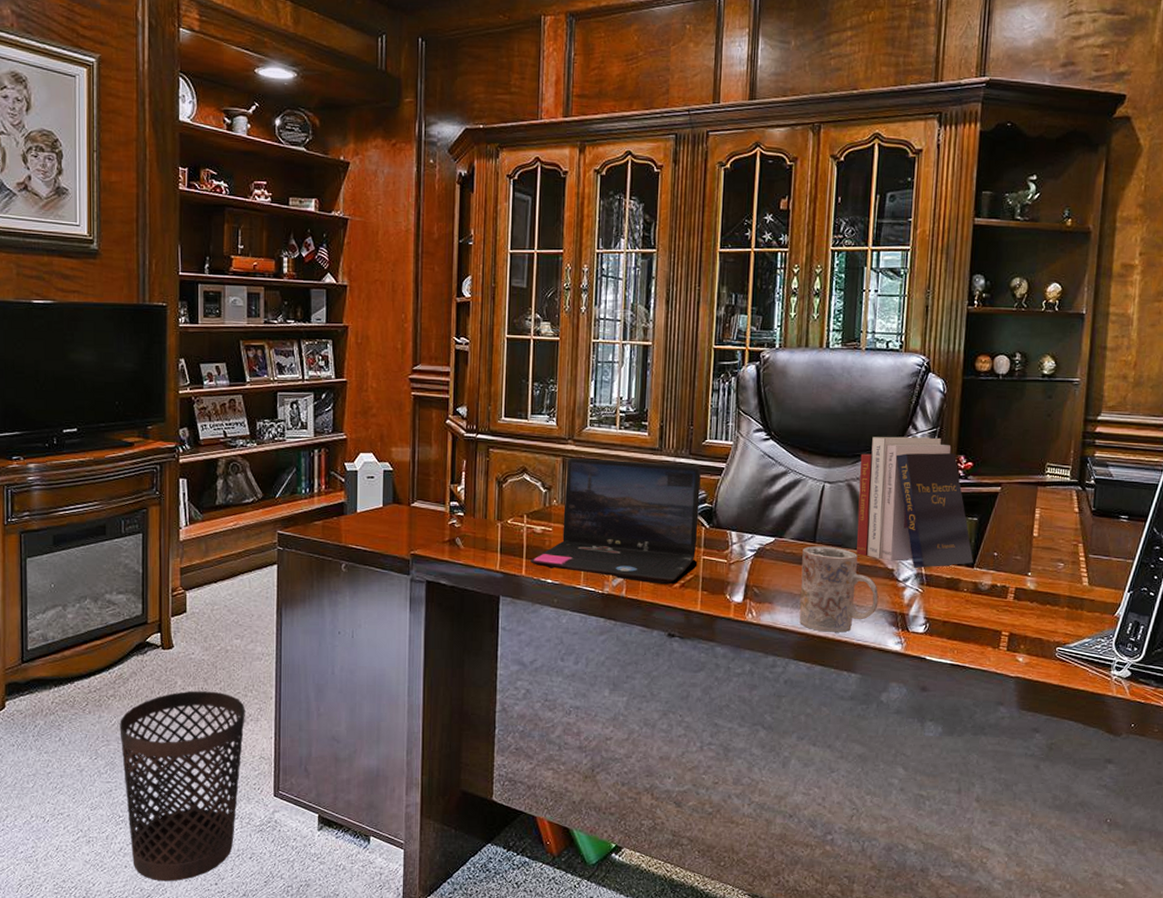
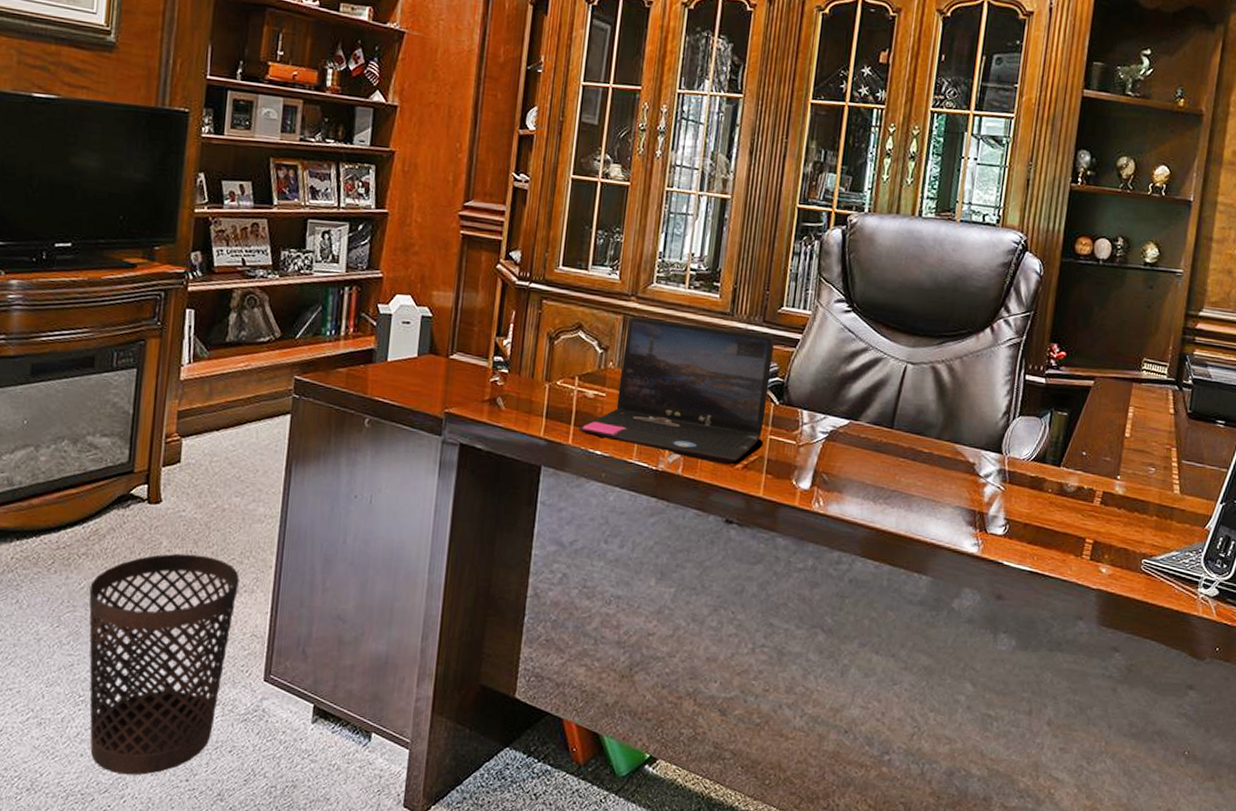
mug: present [799,546,879,633] -> none [869,432,958,530]
books: present [856,436,973,568] -> none [936,317,1060,464]

